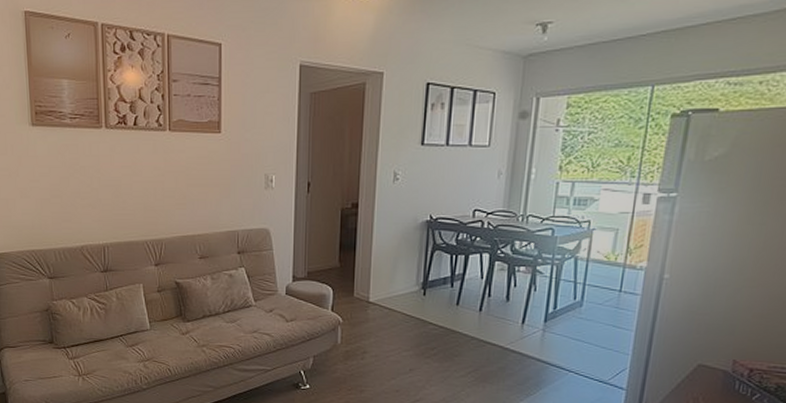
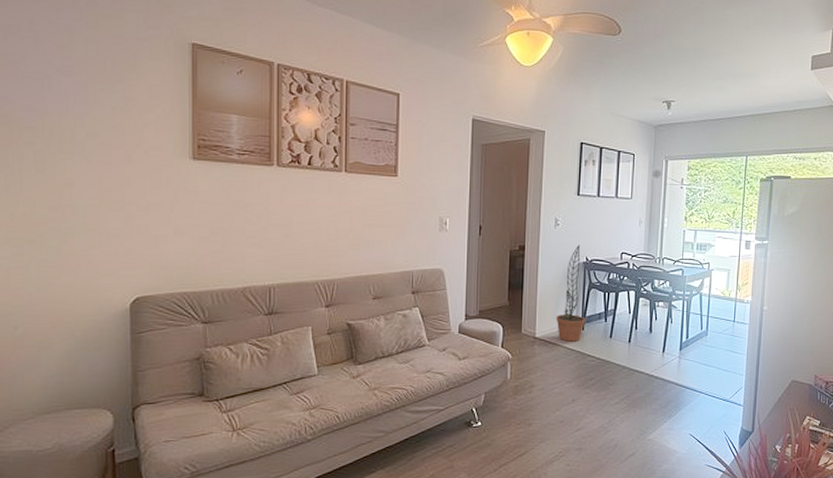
decorative plant: none [393,201,427,308] -> present [556,244,585,342]

